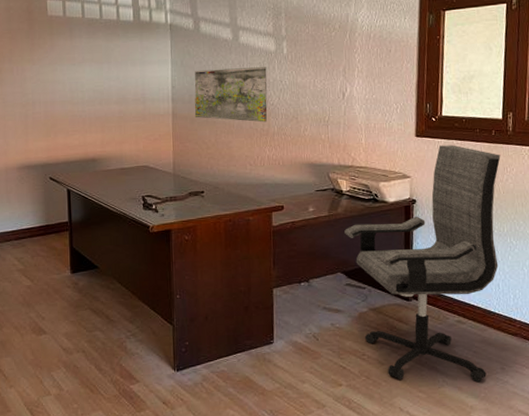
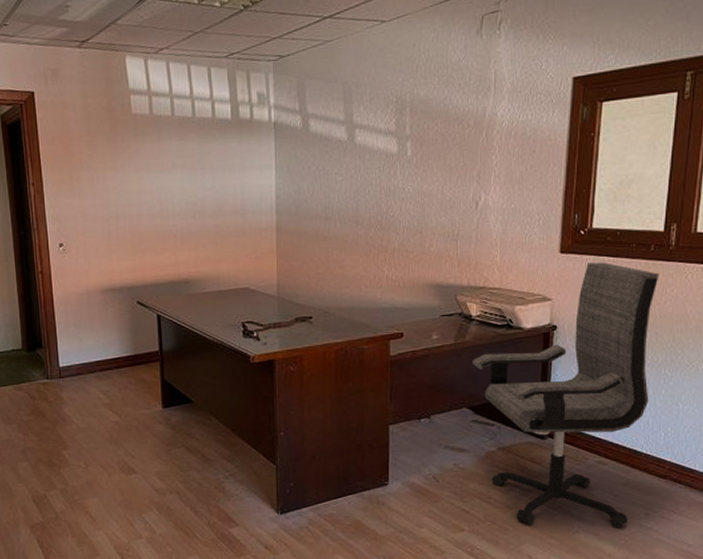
map: present [194,67,267,123] -> none [302,172,387,237]

